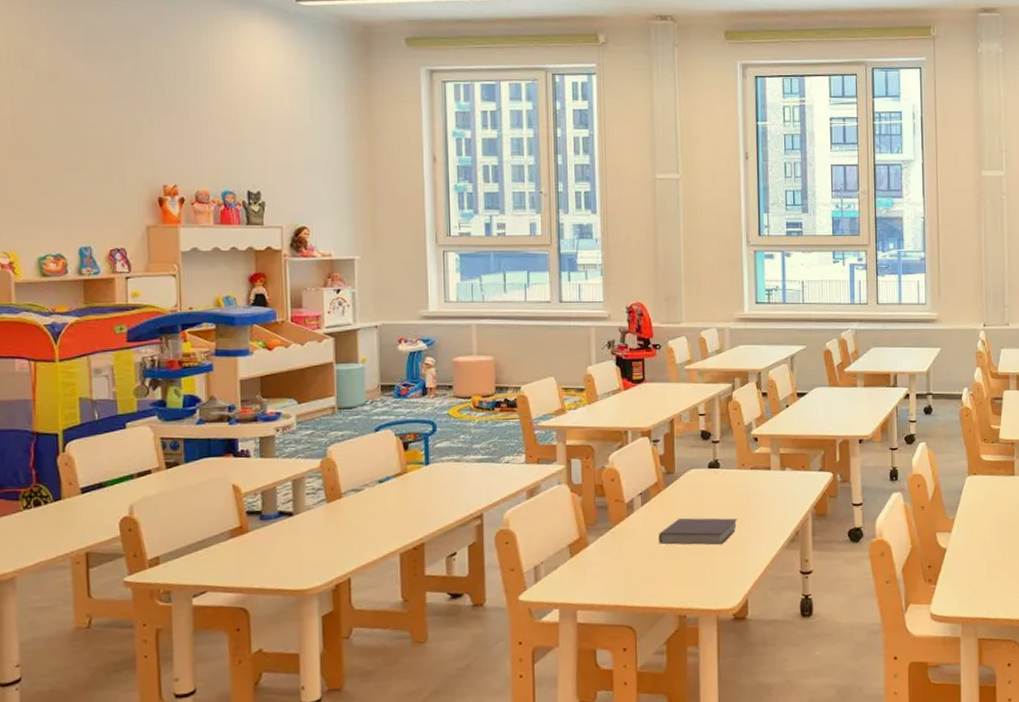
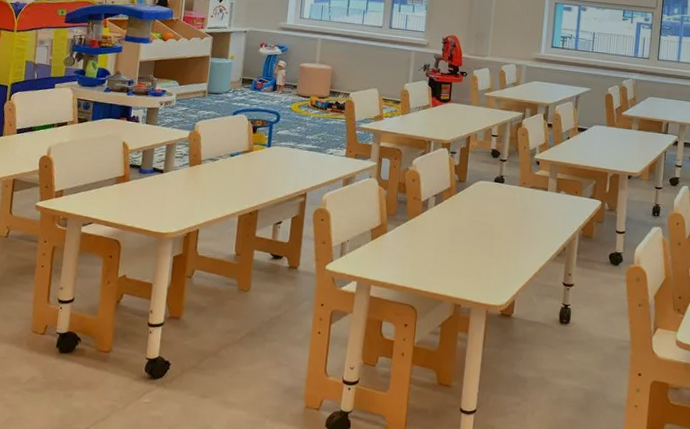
notebook: present [659,517,738,545] -> none [445,220,515,249]

